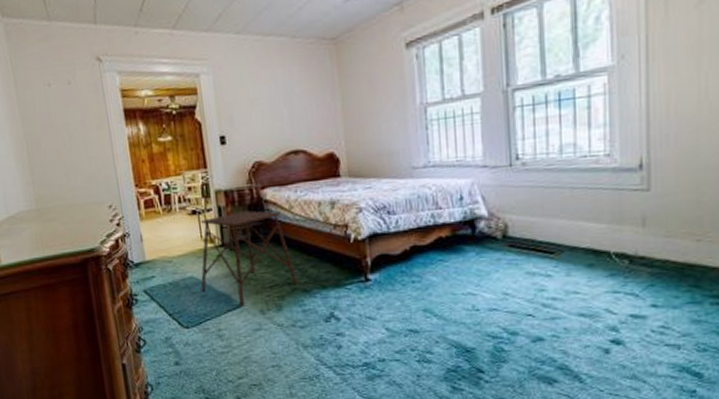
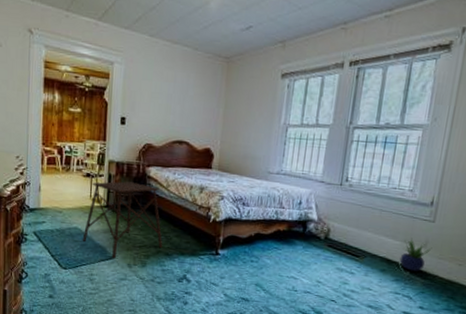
potted plant: none [610,216,654,260] -> present [399,238,432,271]

